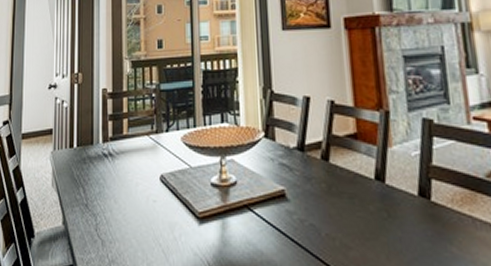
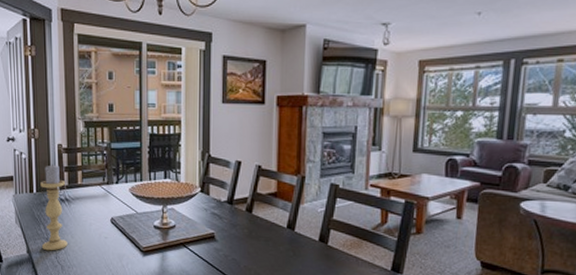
candle holder: none [79,111,110,221] -> present [40,163,68,251]

